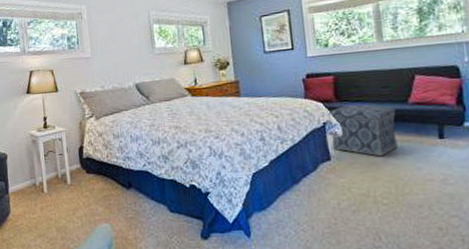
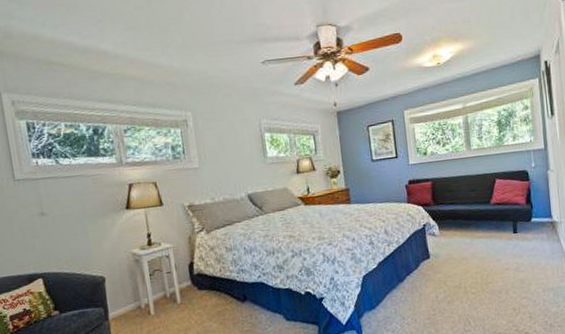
ottoman: present [330,104,398,157] -> none [428,207,483,252]

